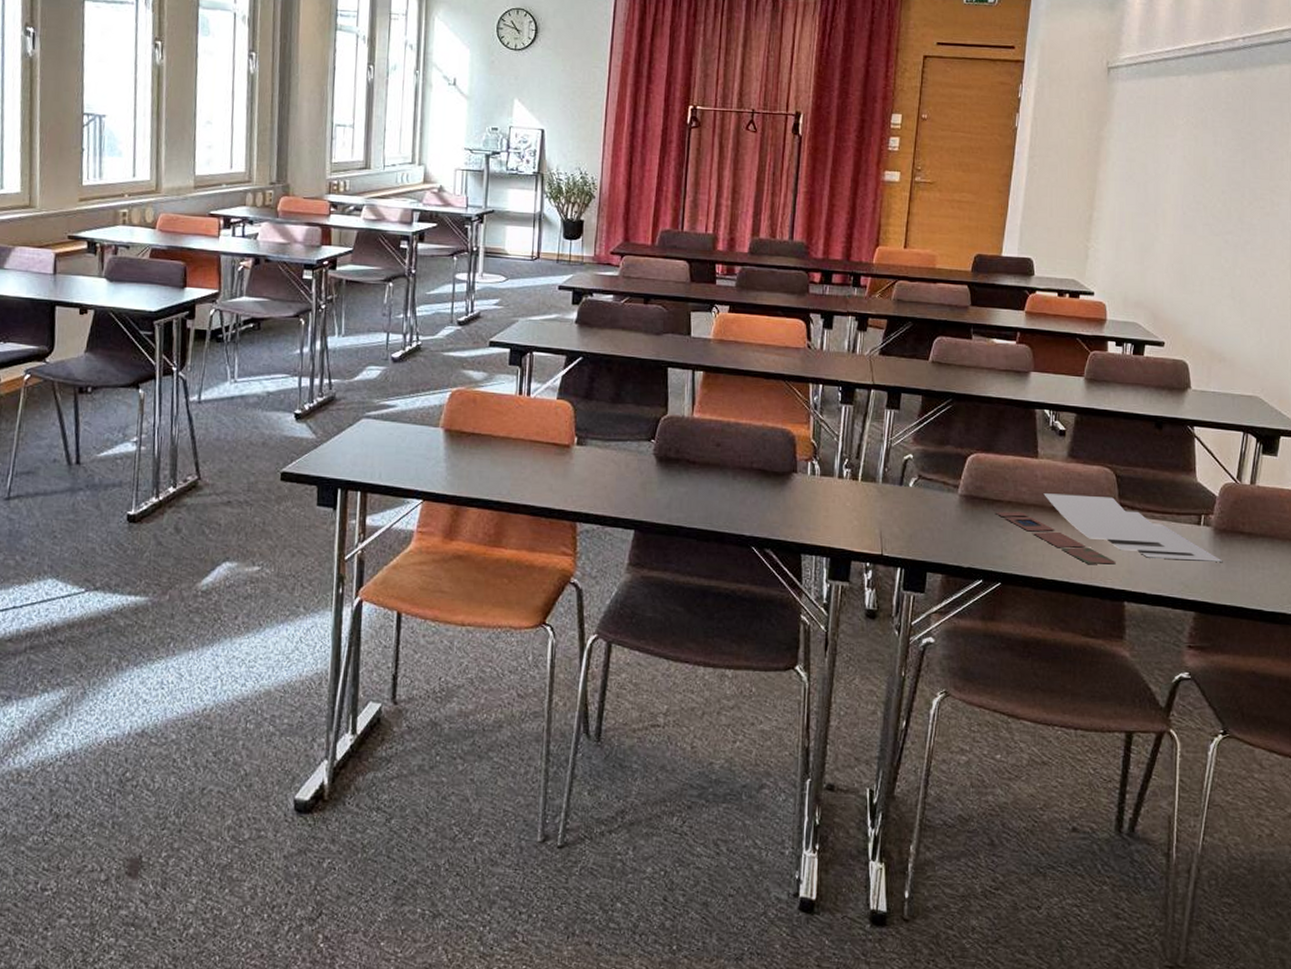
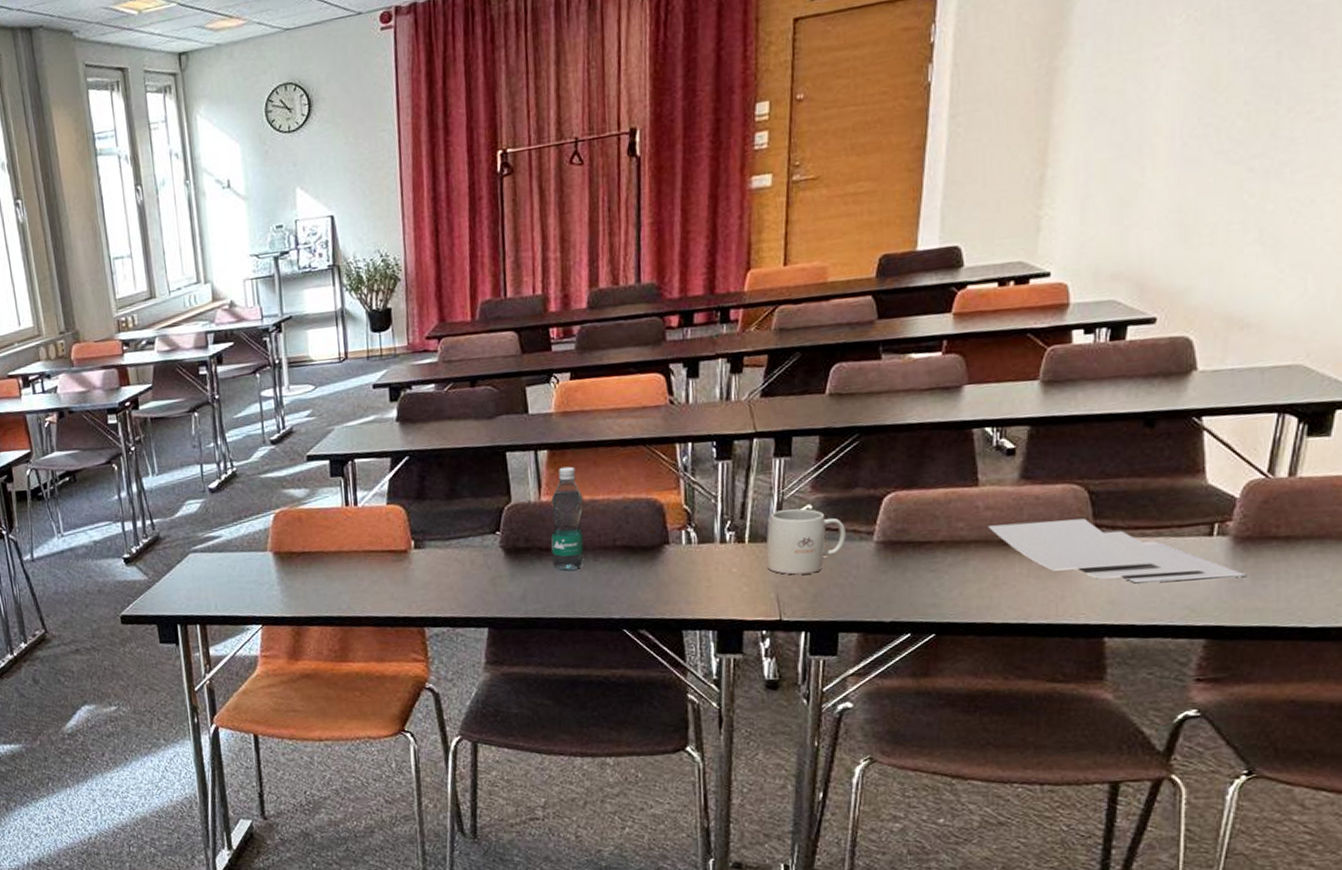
bottle: none [696,389,729,486] -> present [550,466,584,572]
mug: none [875,456,937,516] -> present [766,508,846,575]
papers: present [994,511,1117,564] -> none [923,551,1093,600]

